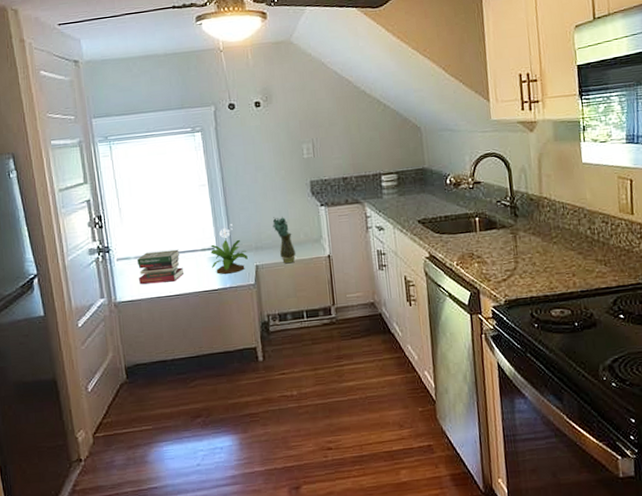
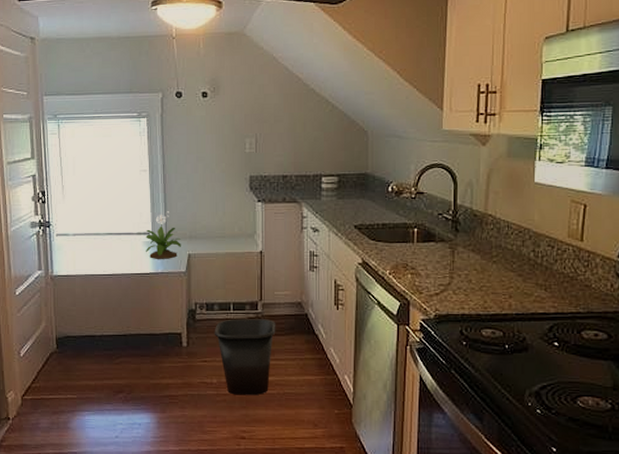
books: present [137,249,183,285] -> none [76,231,118,261]
vase: present [272,216,297,264] -> none [208,208,229,255]
waste bin: none [289,323,352,405] -> present [214,319,276,395]

